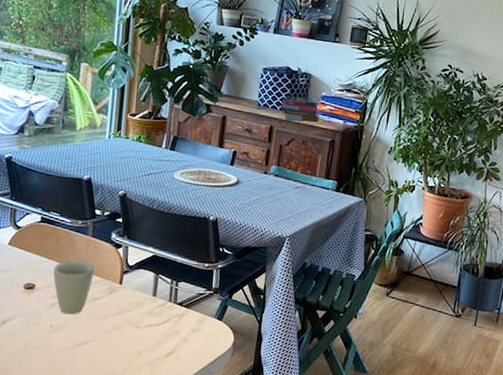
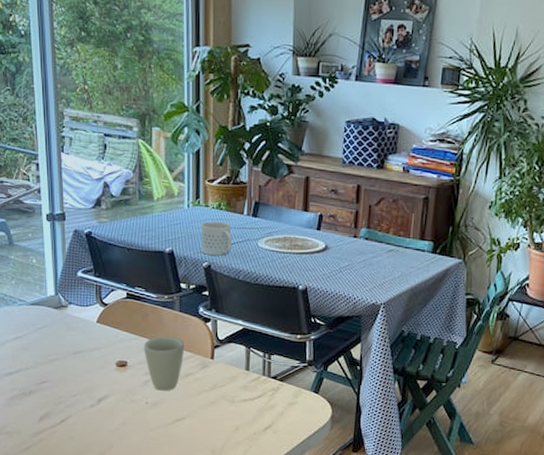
mug: none [118,152,149,185] -> present [201,222,232,256]
books: present [280,95,321,123] -> none [367,150,412,179]

